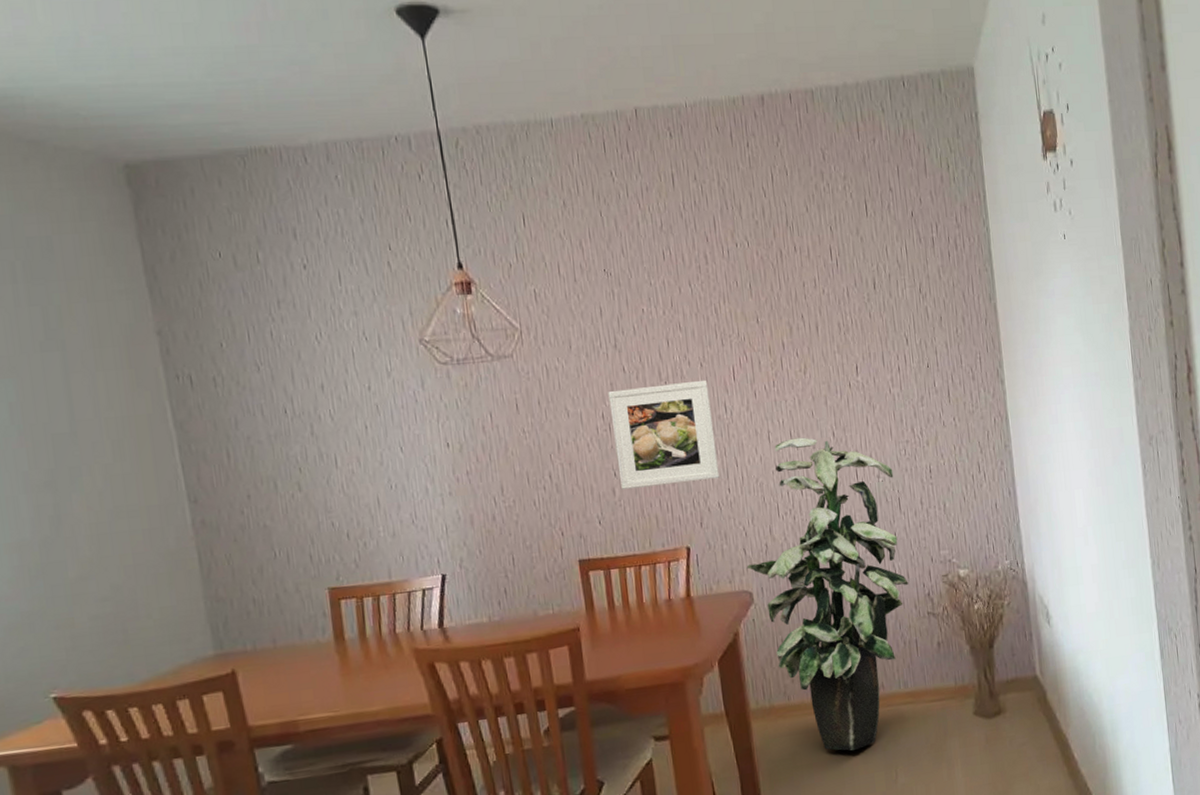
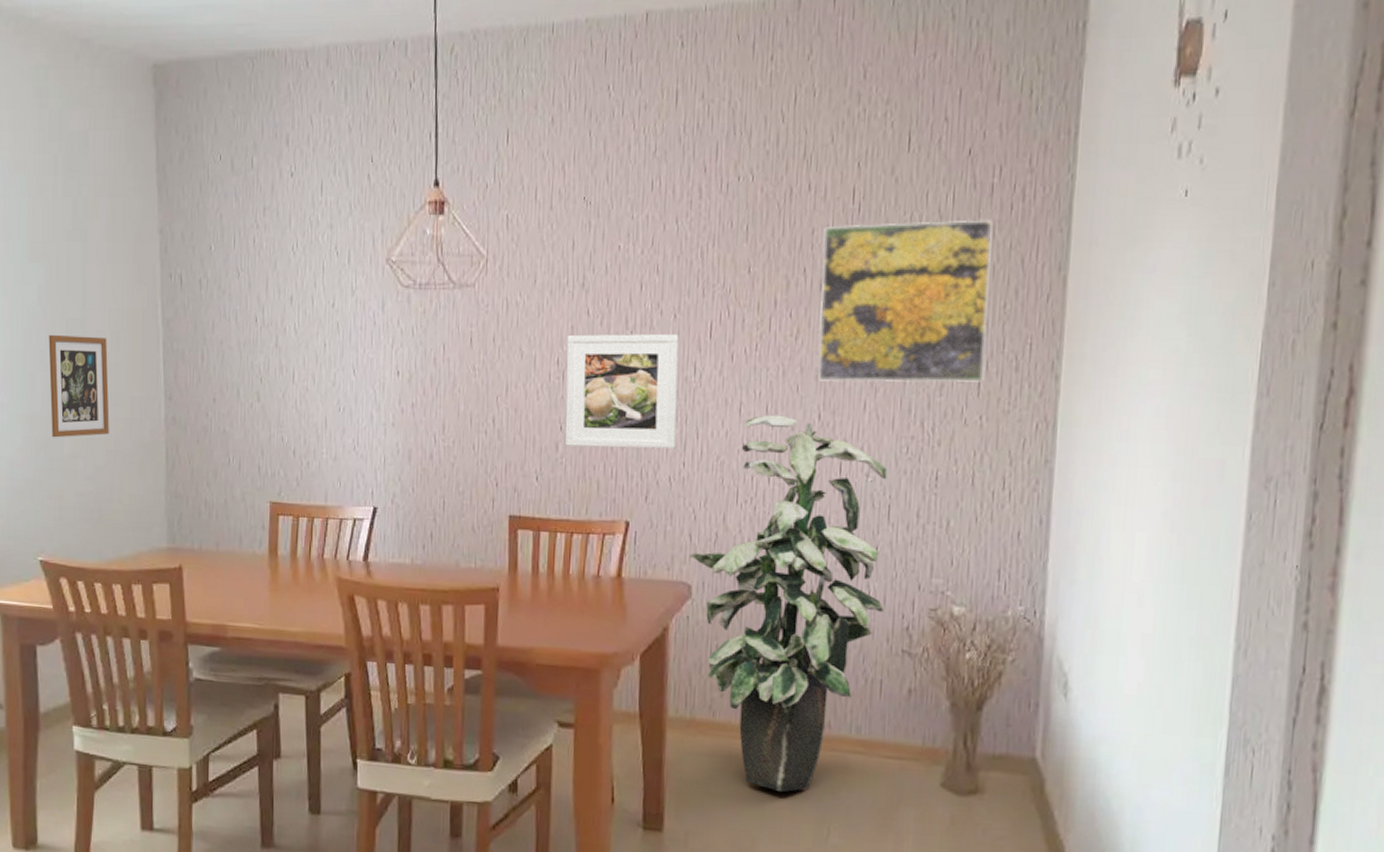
picture frame: none [30,449,125,563] -> present [48,334,109,438]
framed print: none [812,265,952,406] -> present [817,219,993,383]

